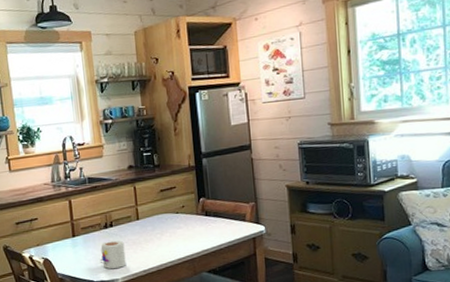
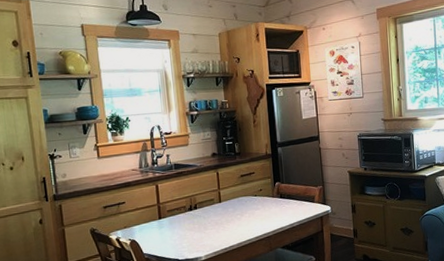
mug: present [99,240,126,269] -> none [184,221,209,248]

